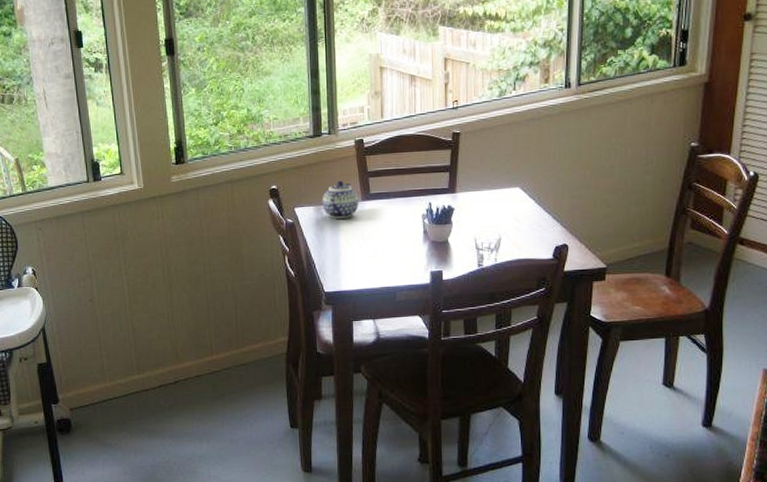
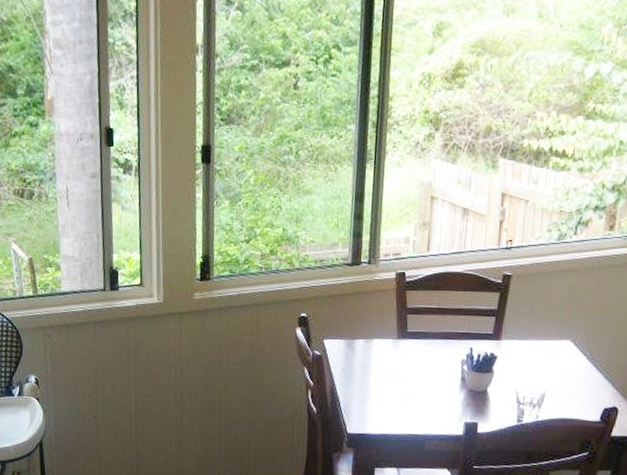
teapot: present [322,180,359,219] -> none [353,314,395,356]

